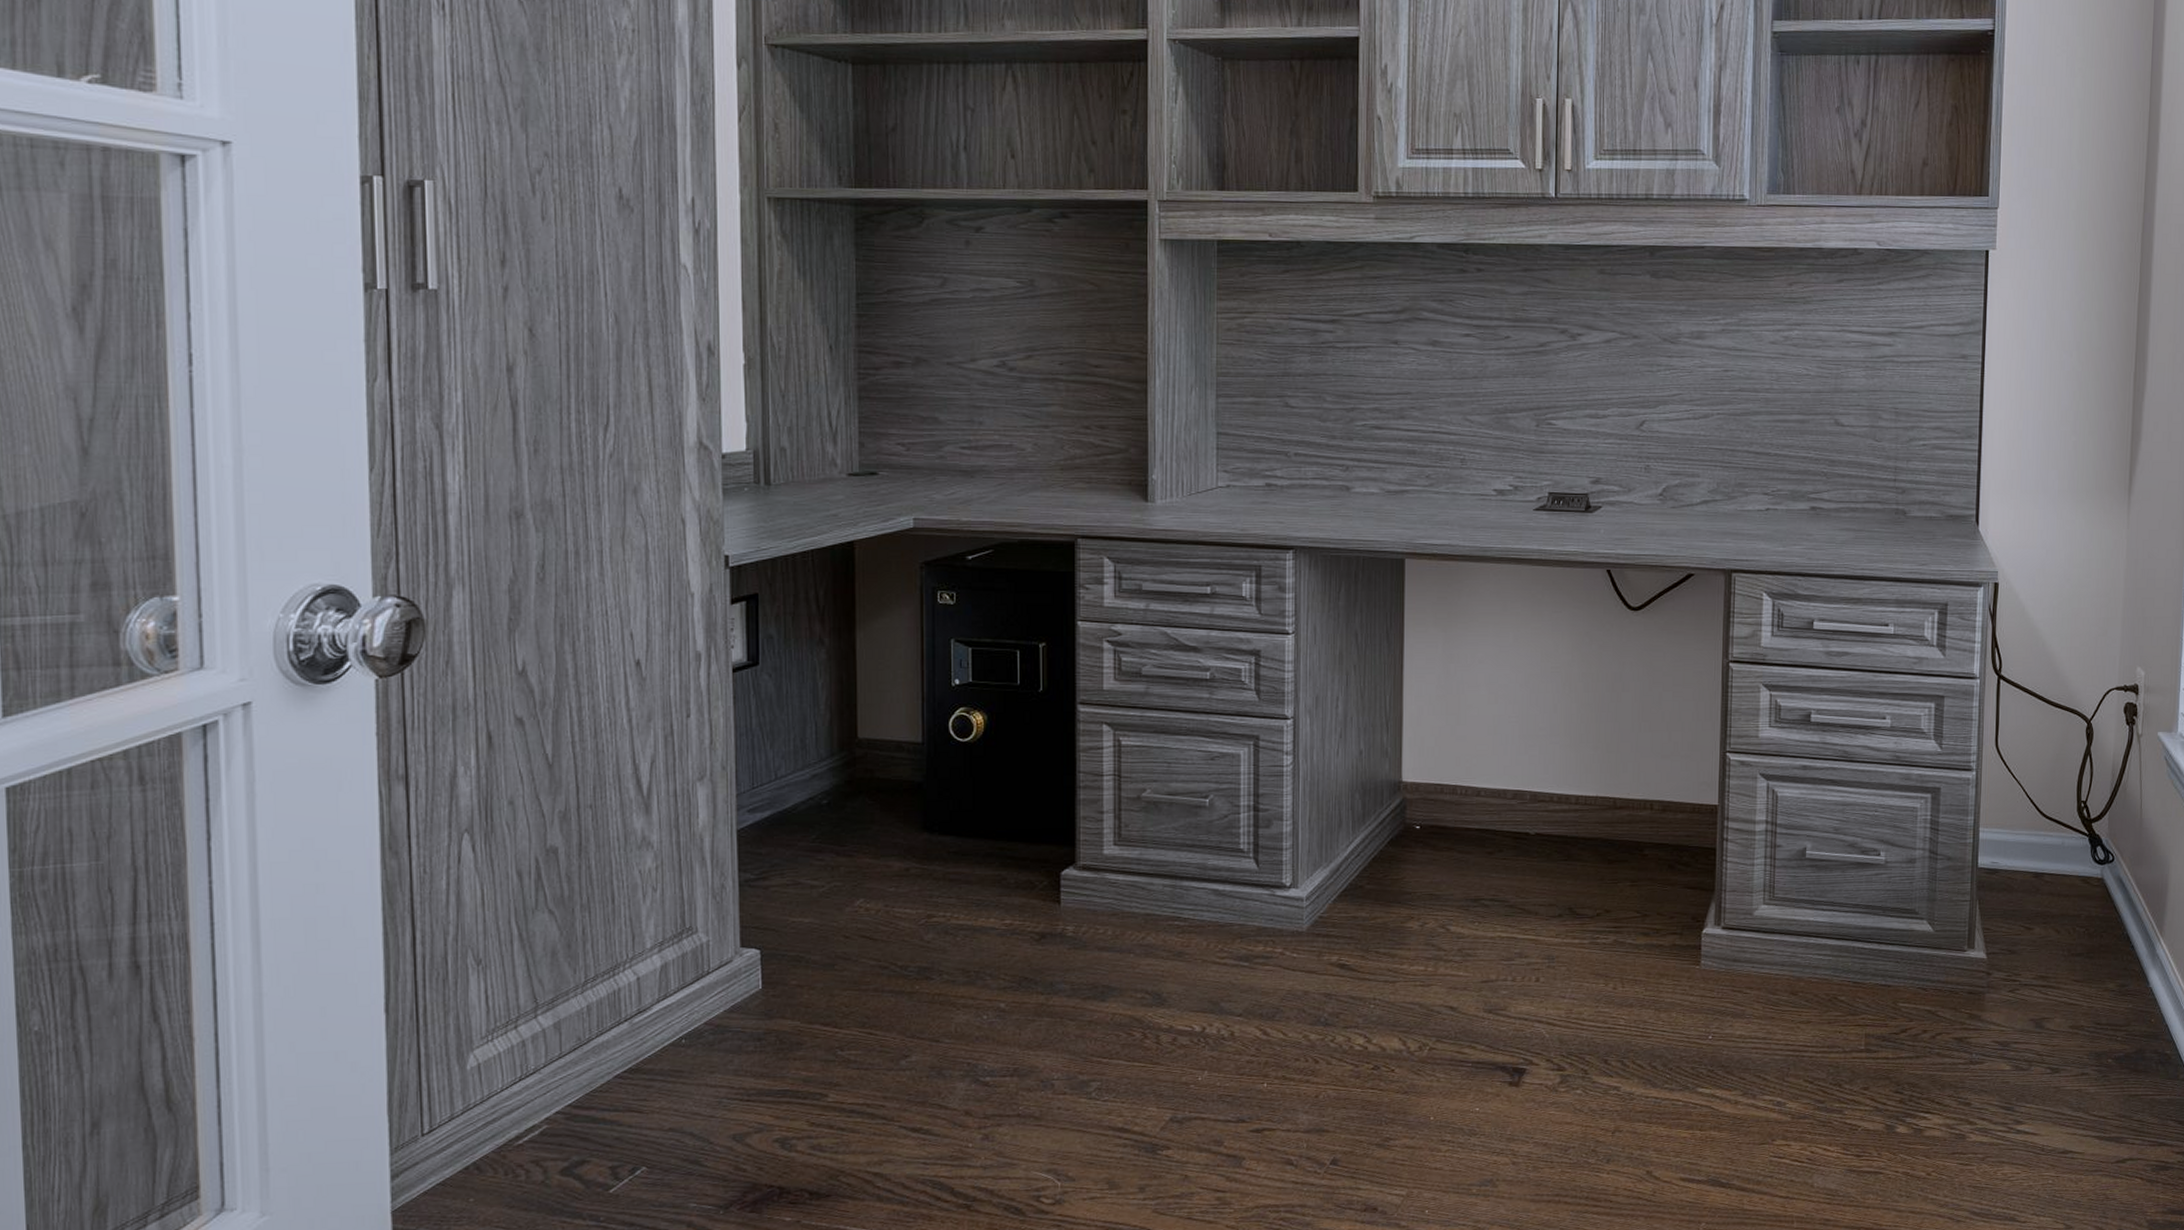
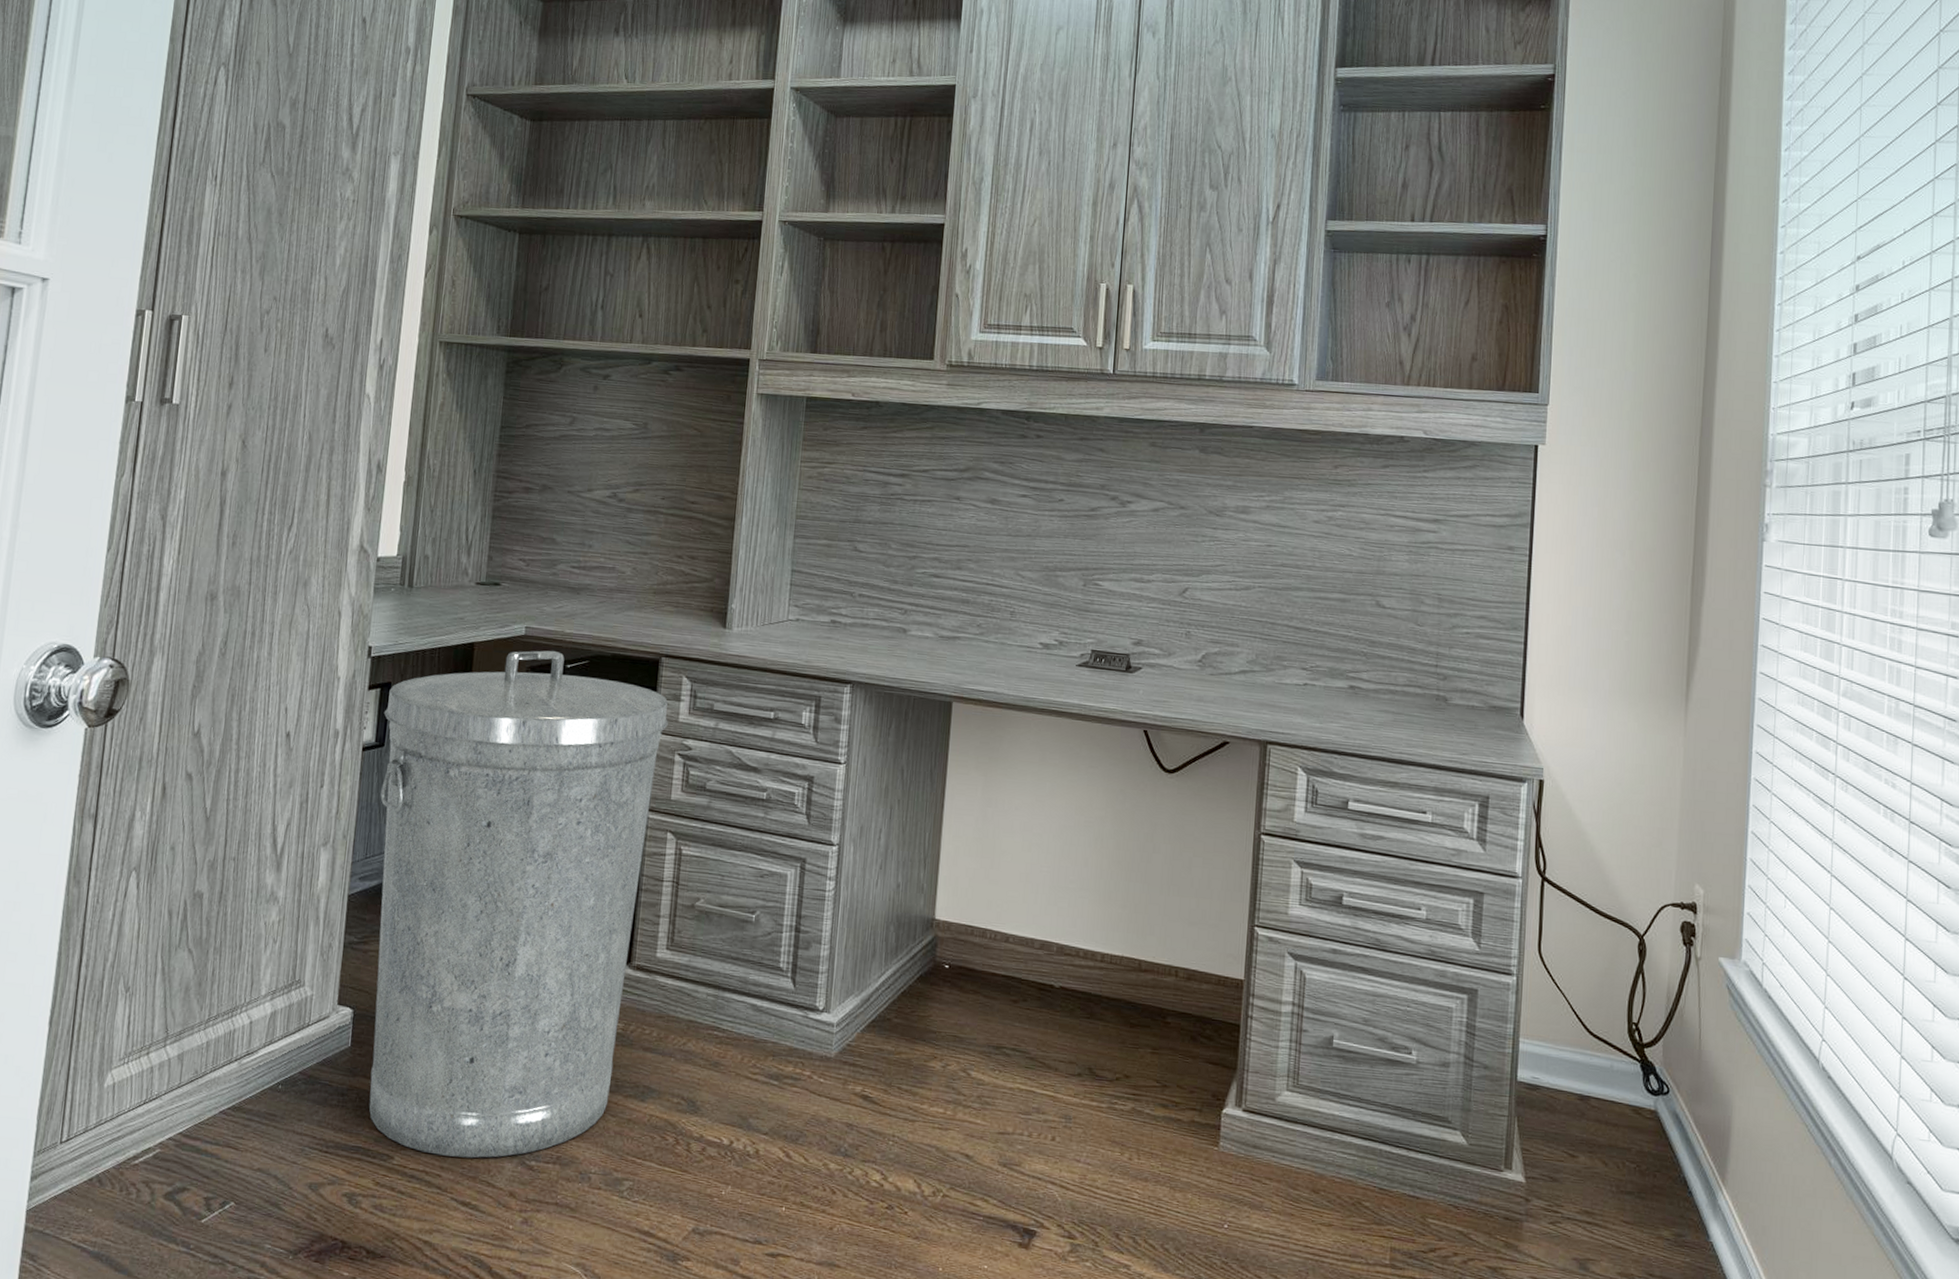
trash can: none [754,541,1092,1086] -> present [368,650,668,1158]

